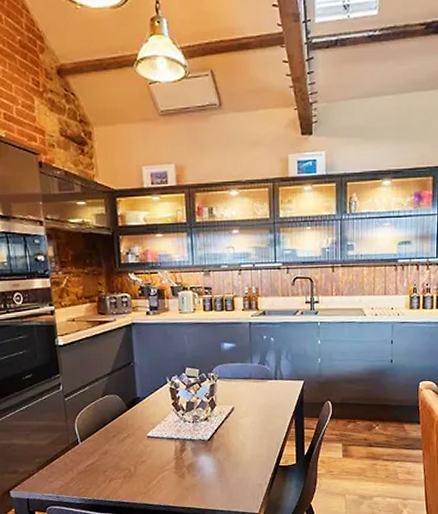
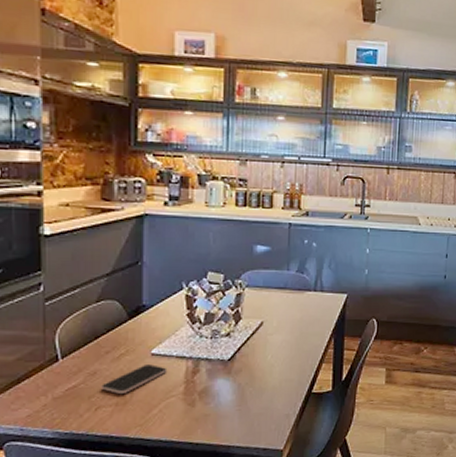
smartphone: none [112,445,161,470] -> present [102,364,167,395]

